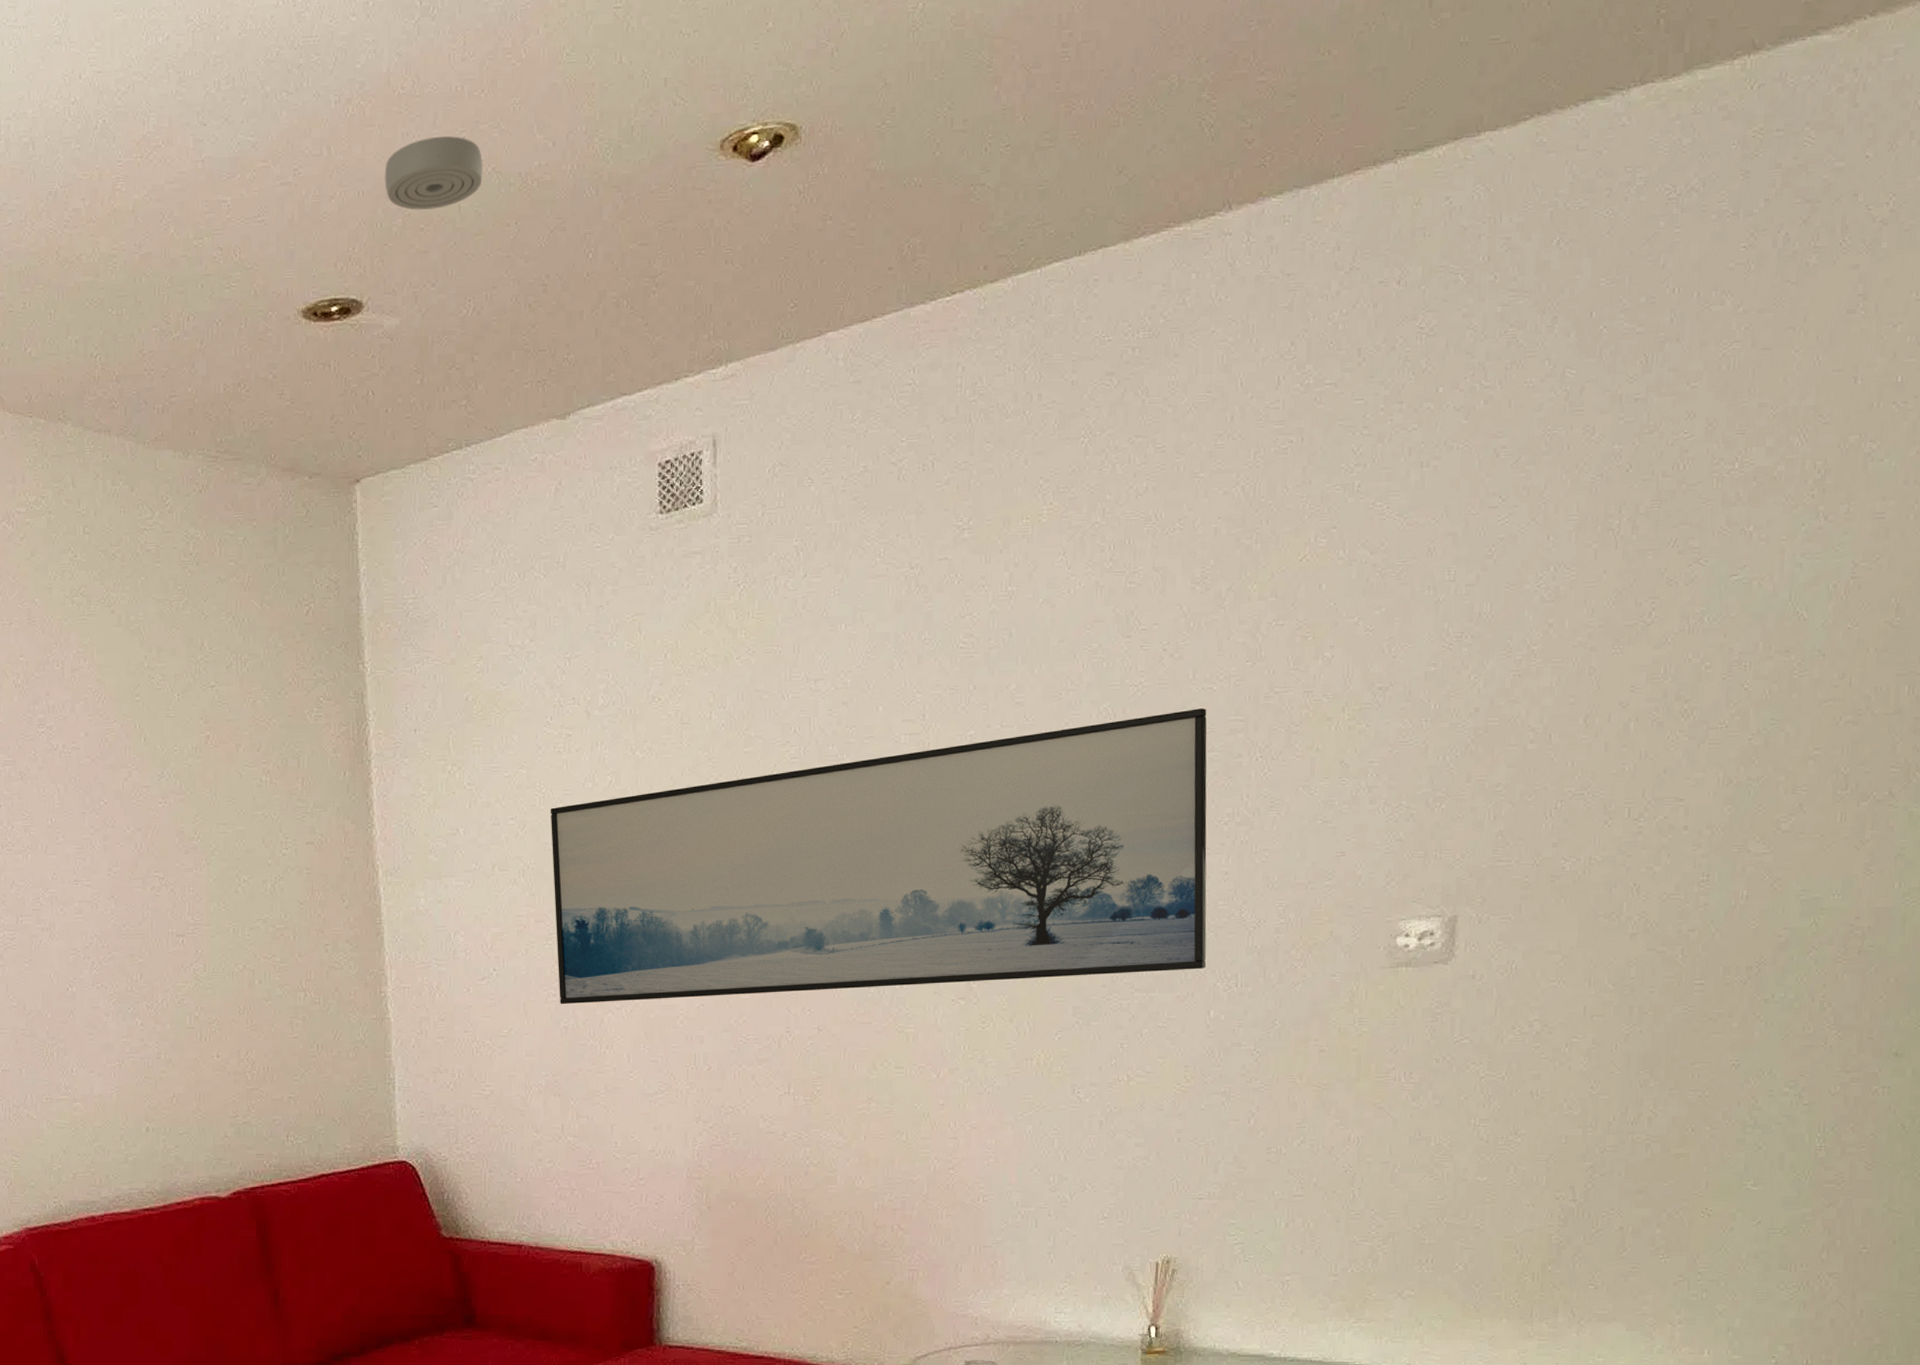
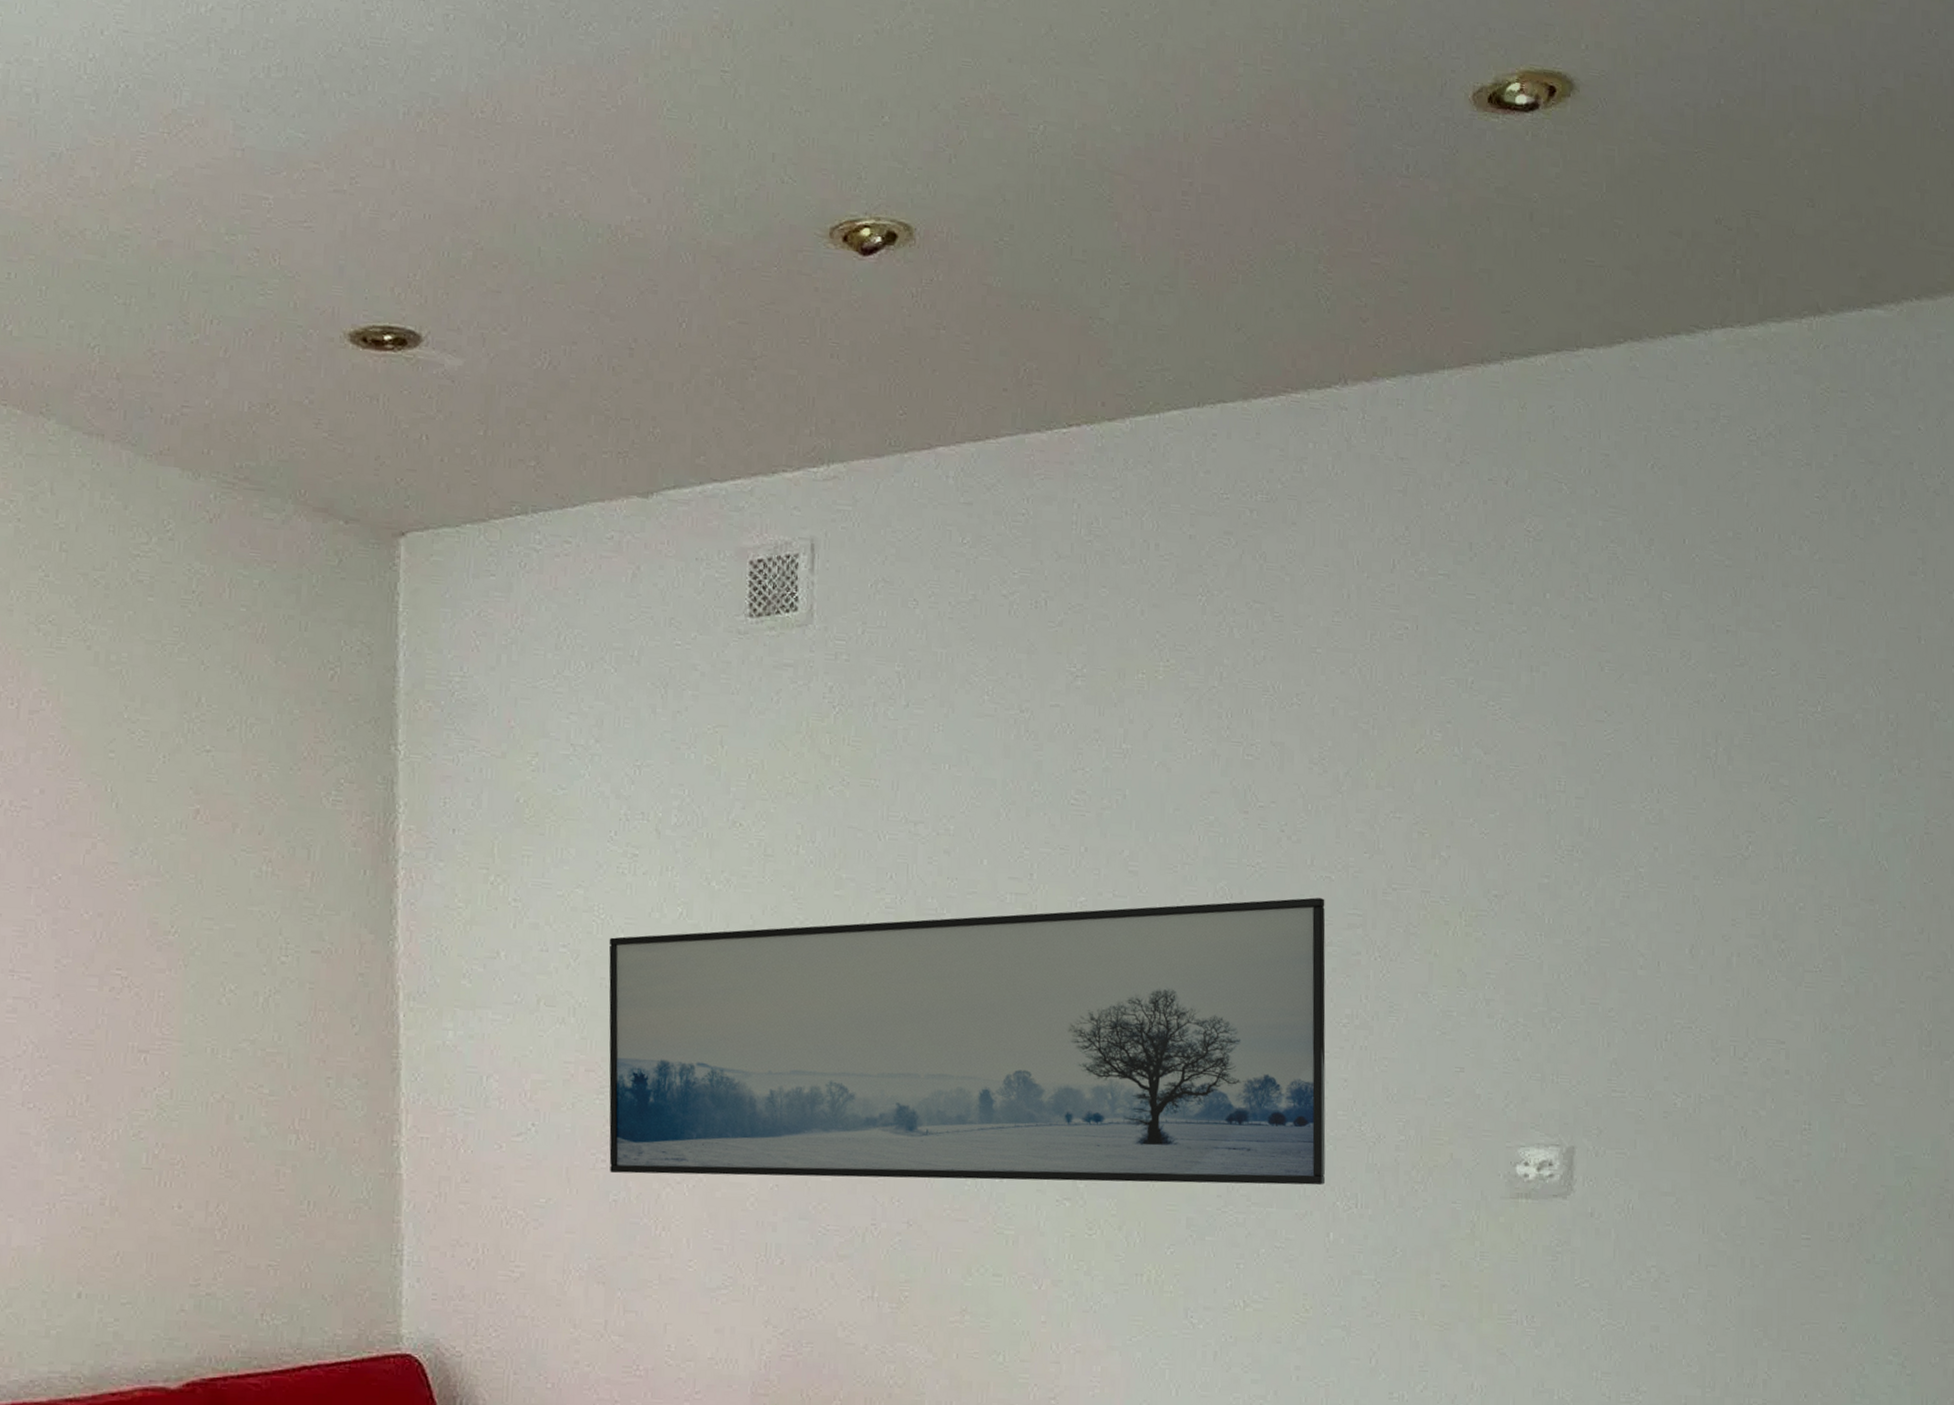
smoke detector: present [385,136,484,210] -> none [455,170,569,248]

